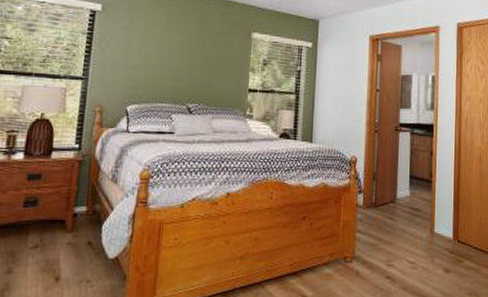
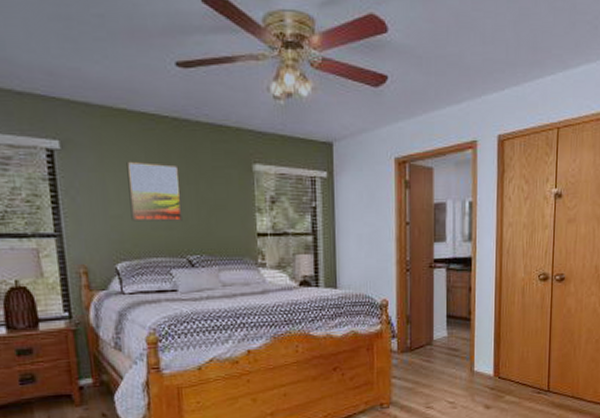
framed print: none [146,23,192,74] -> present [126,161,183,222]

